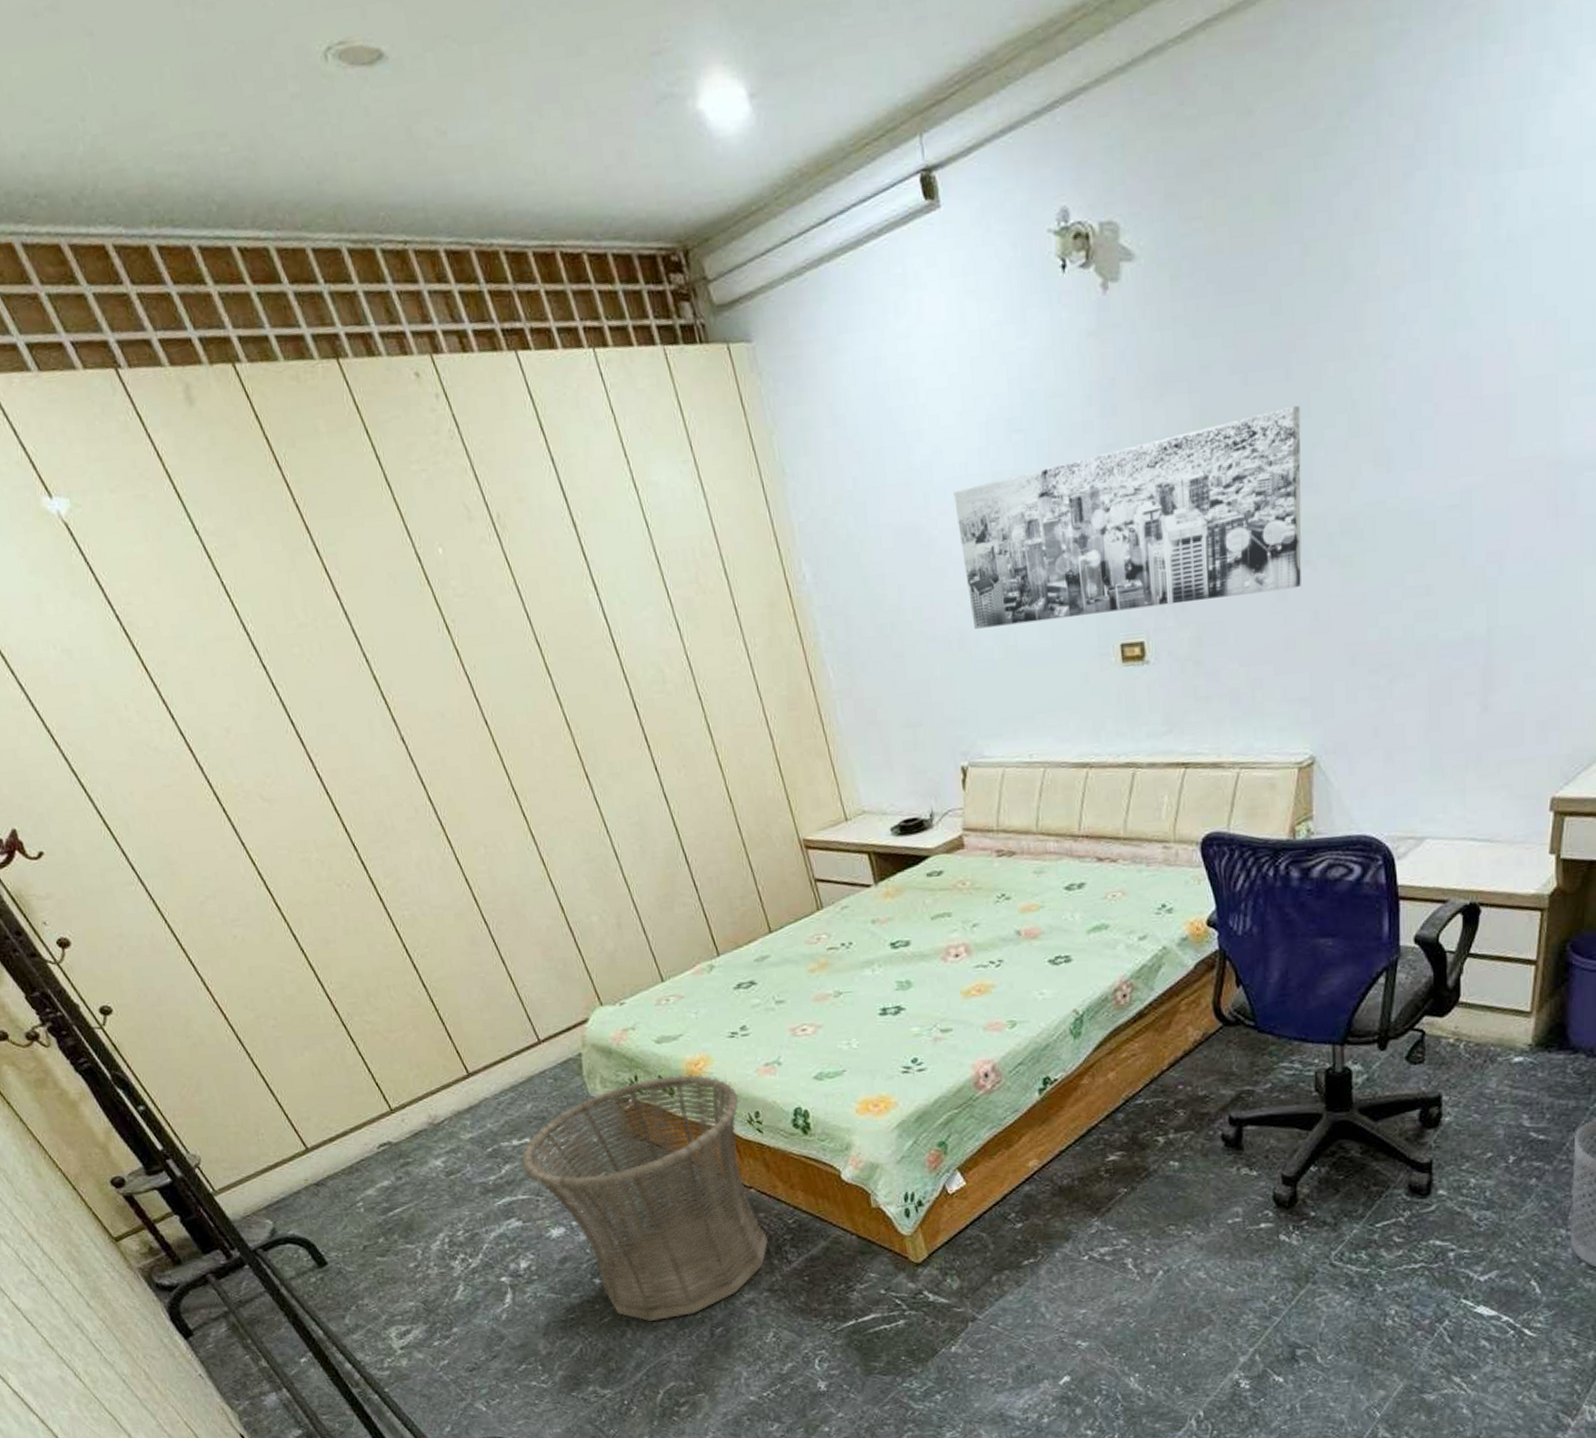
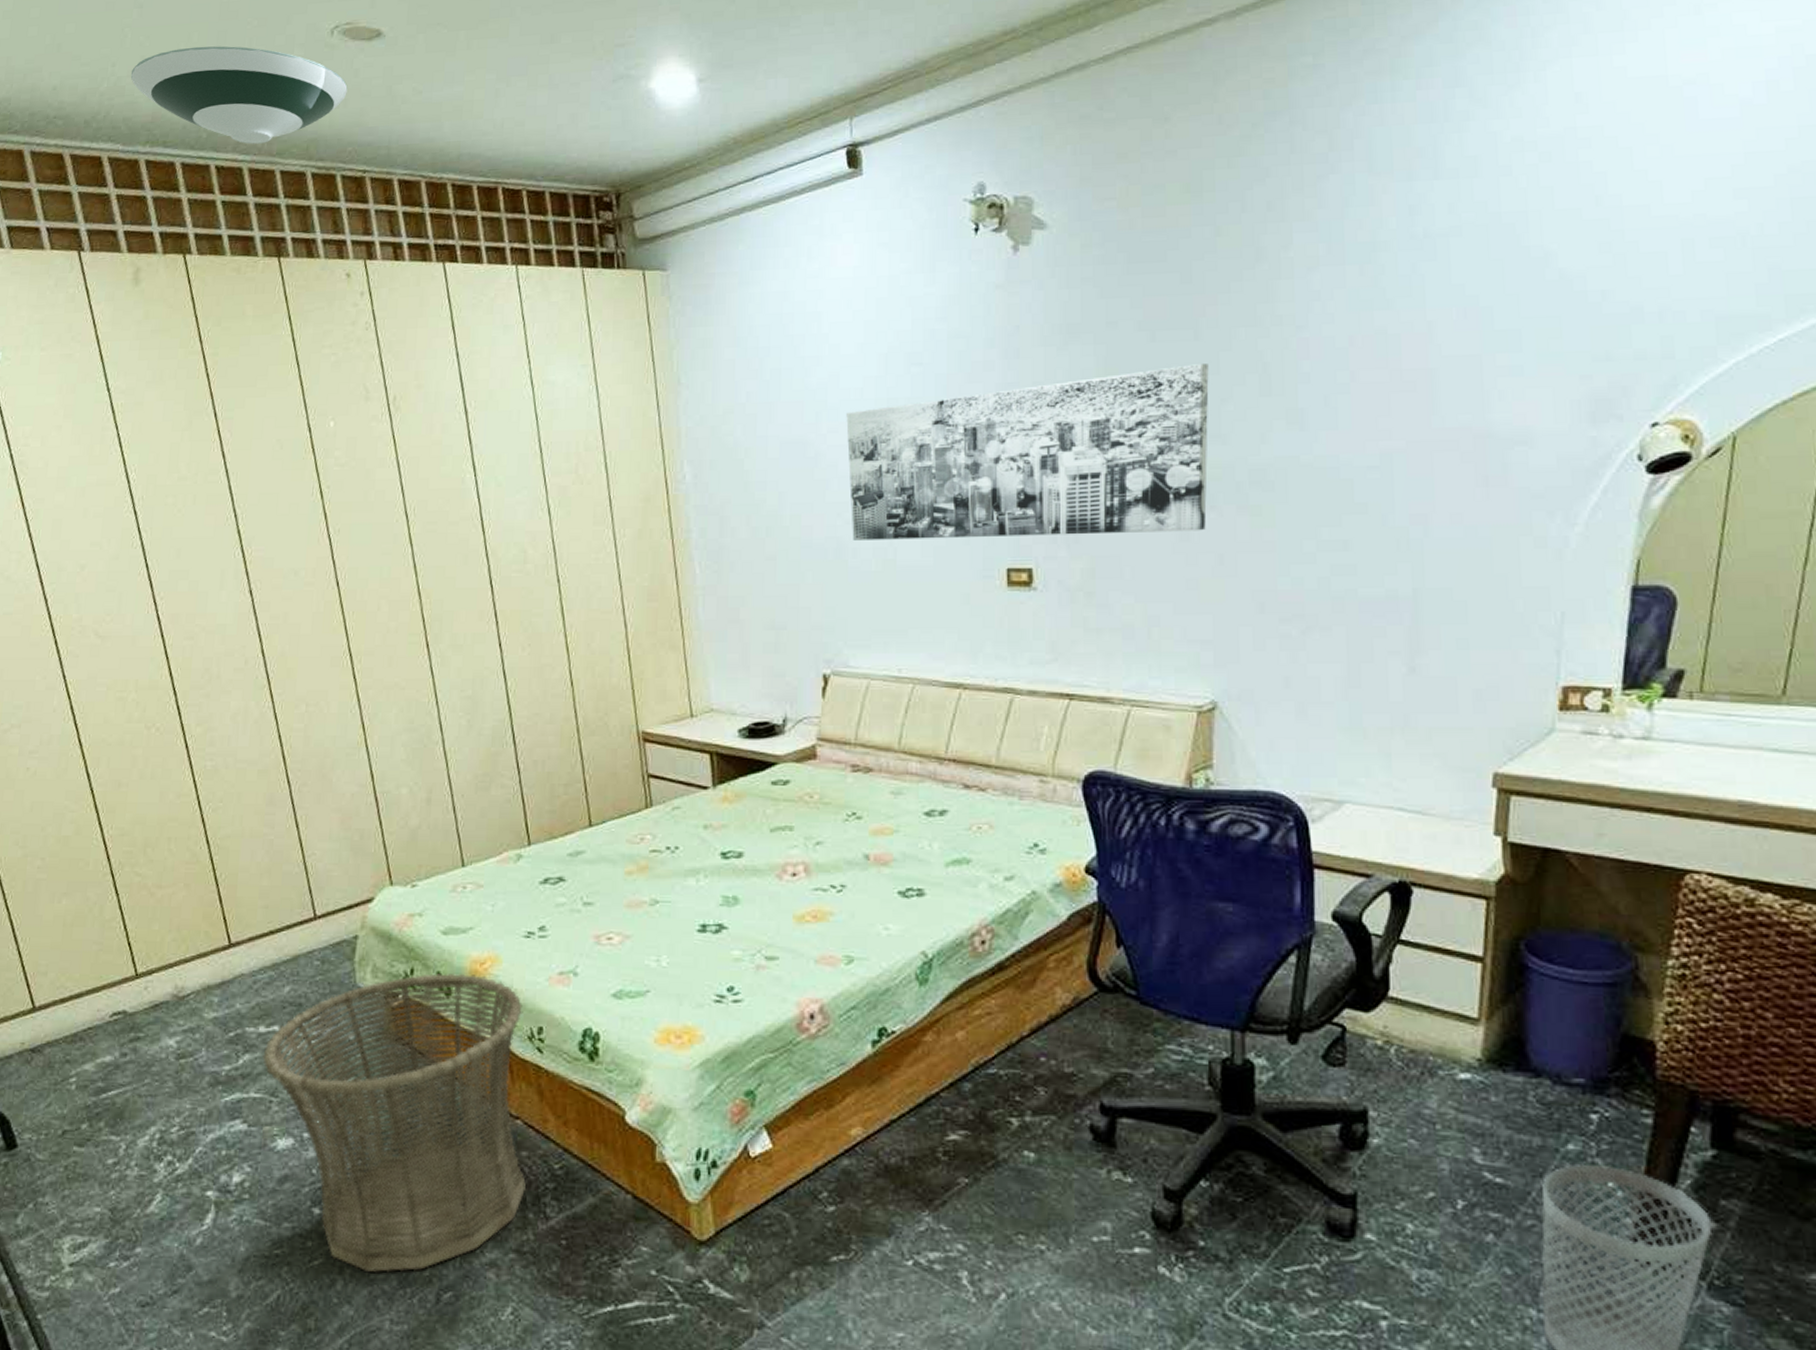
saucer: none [106,83,363,216] -> present [130,46,348,144]

